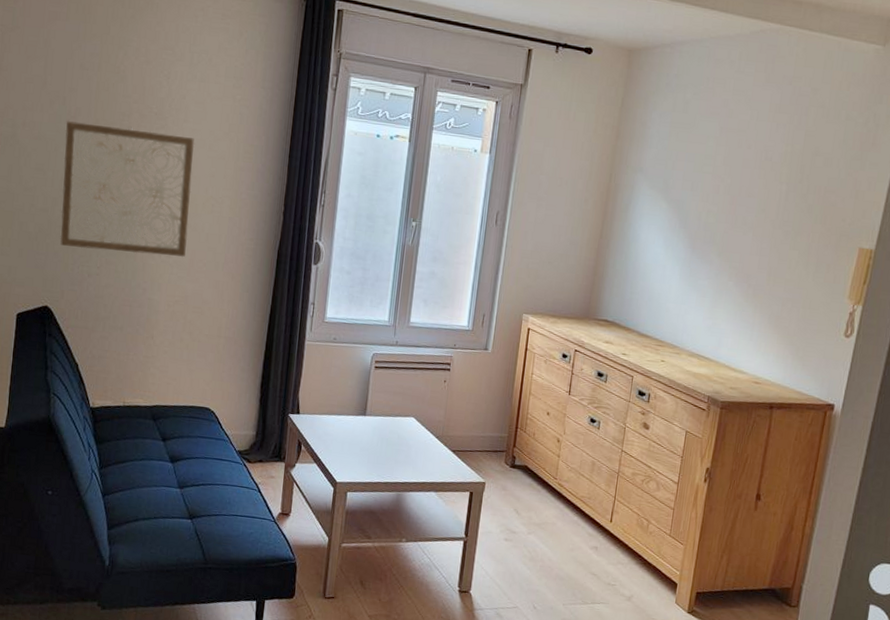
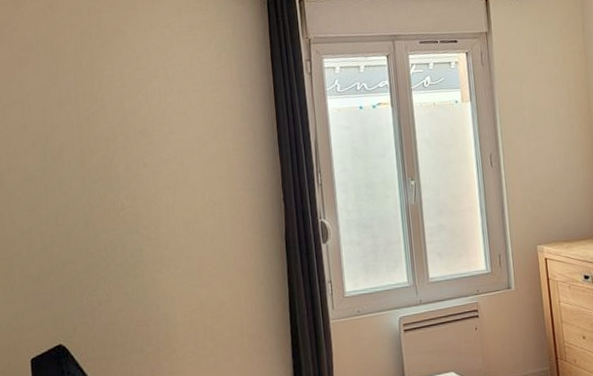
wall art: present [60,120,195,258] -> none [52,147,193,280]

